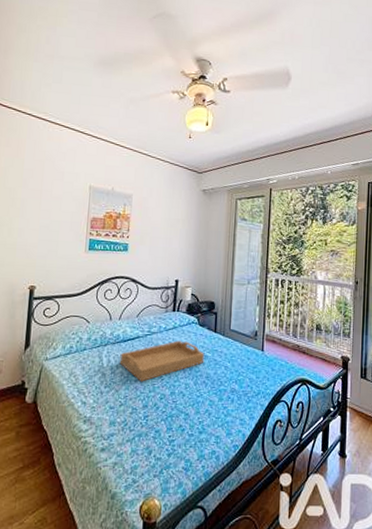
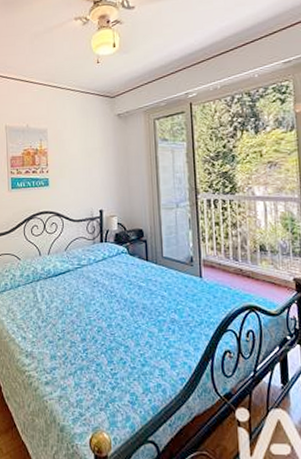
serving tray: present [119,340,205,382] -> none [53,272,139,315]

